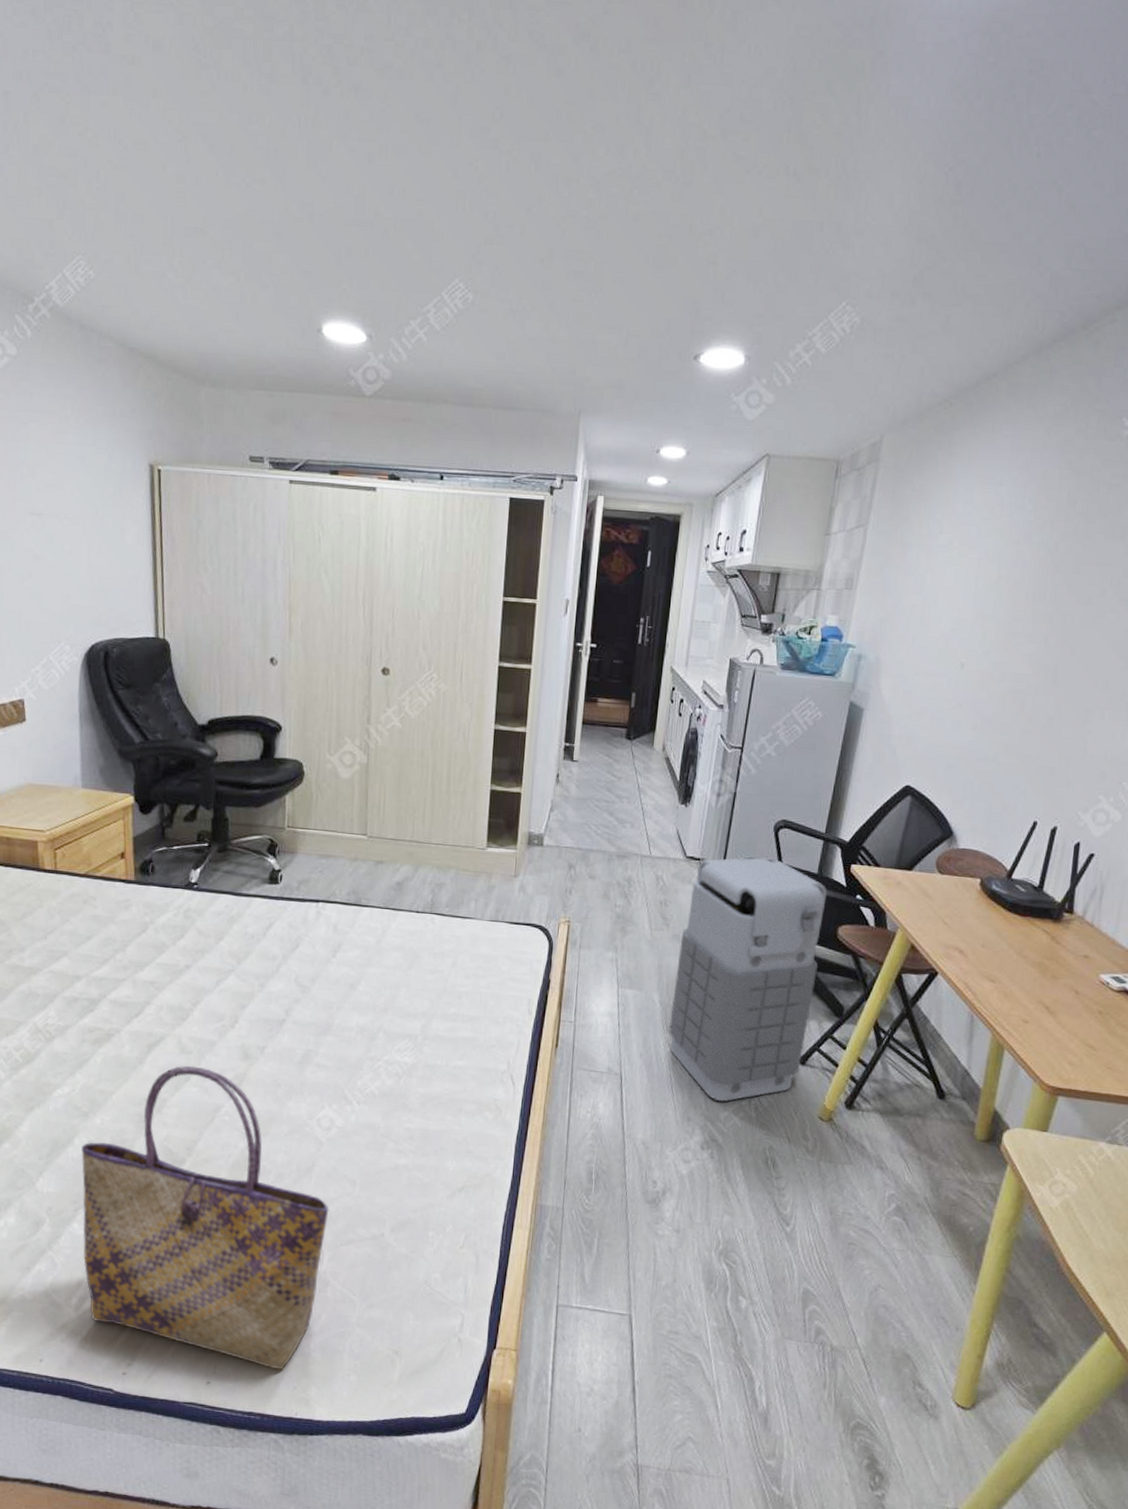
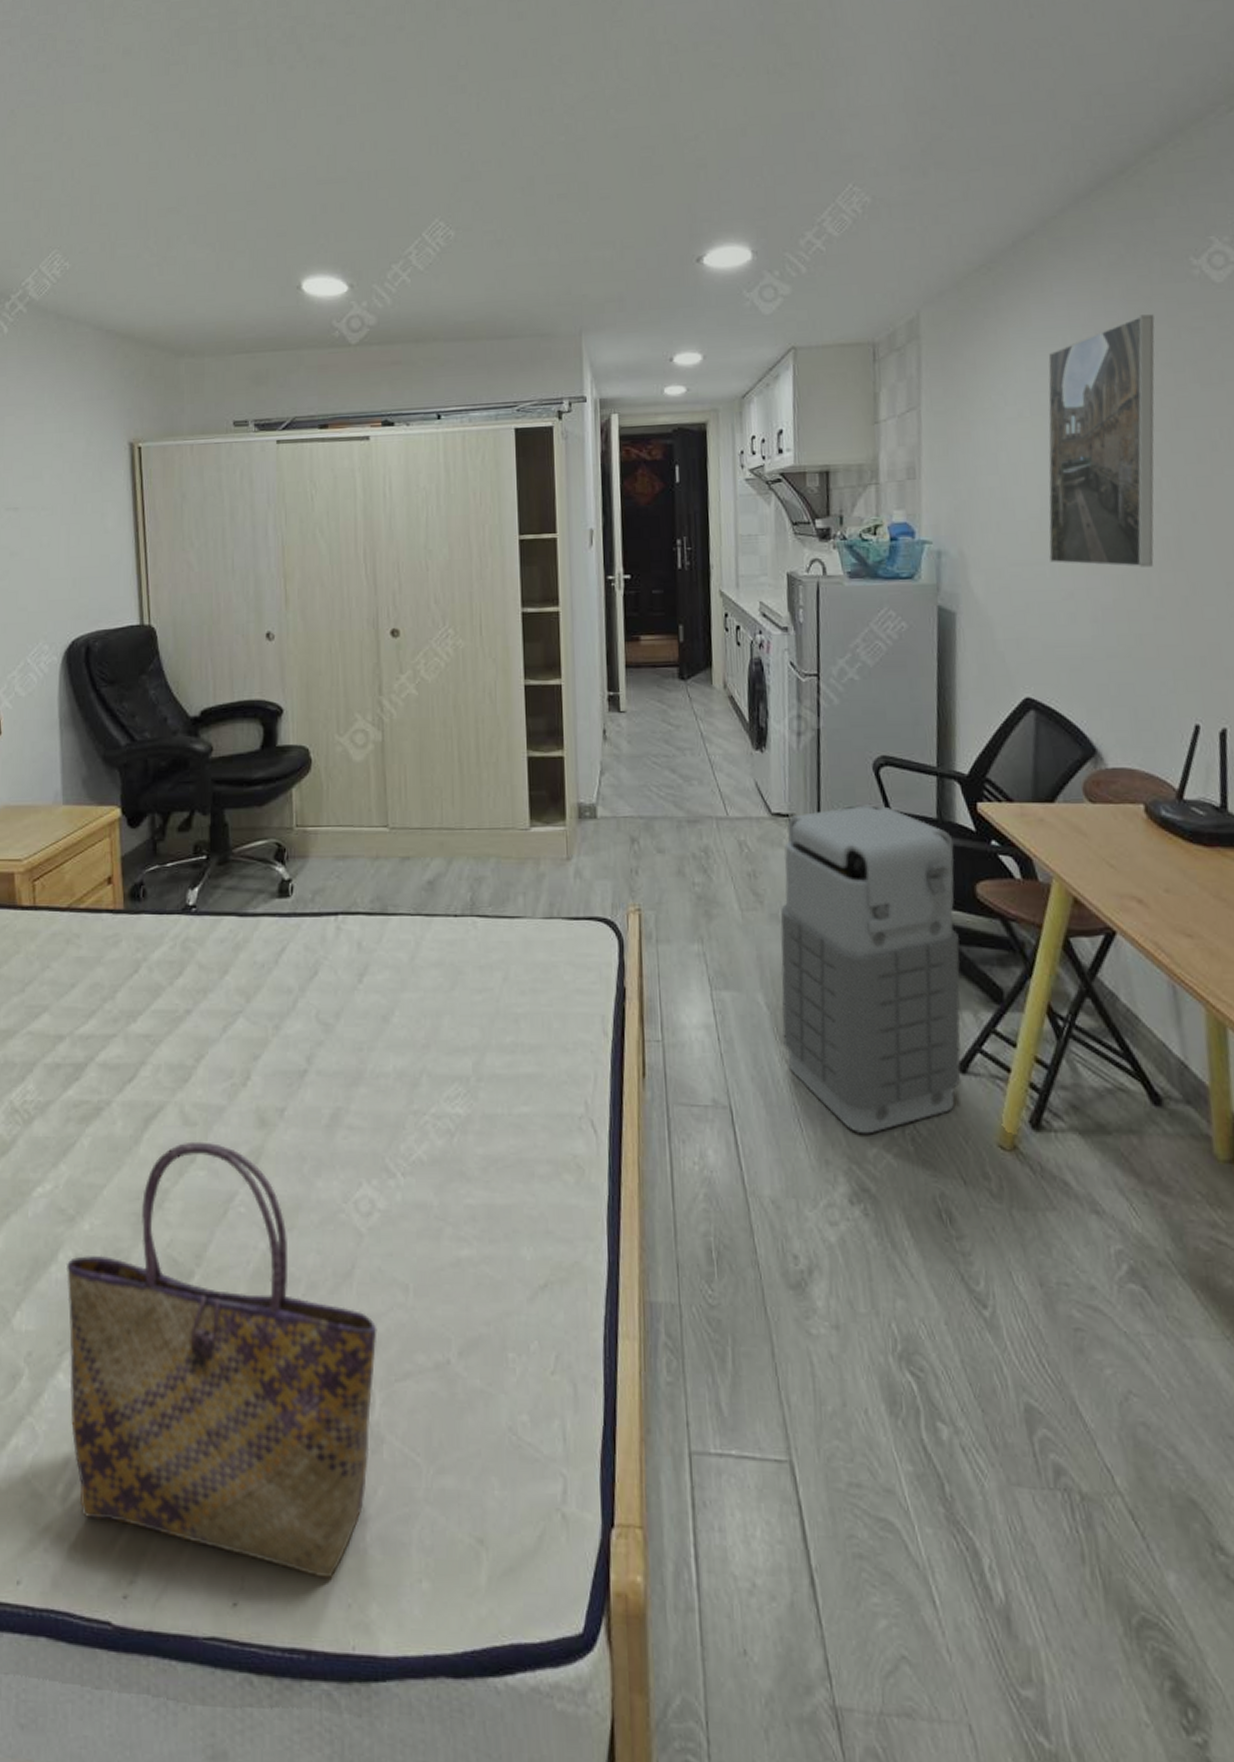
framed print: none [949,466,1081,689] -> present [1048,314,1155,568]

